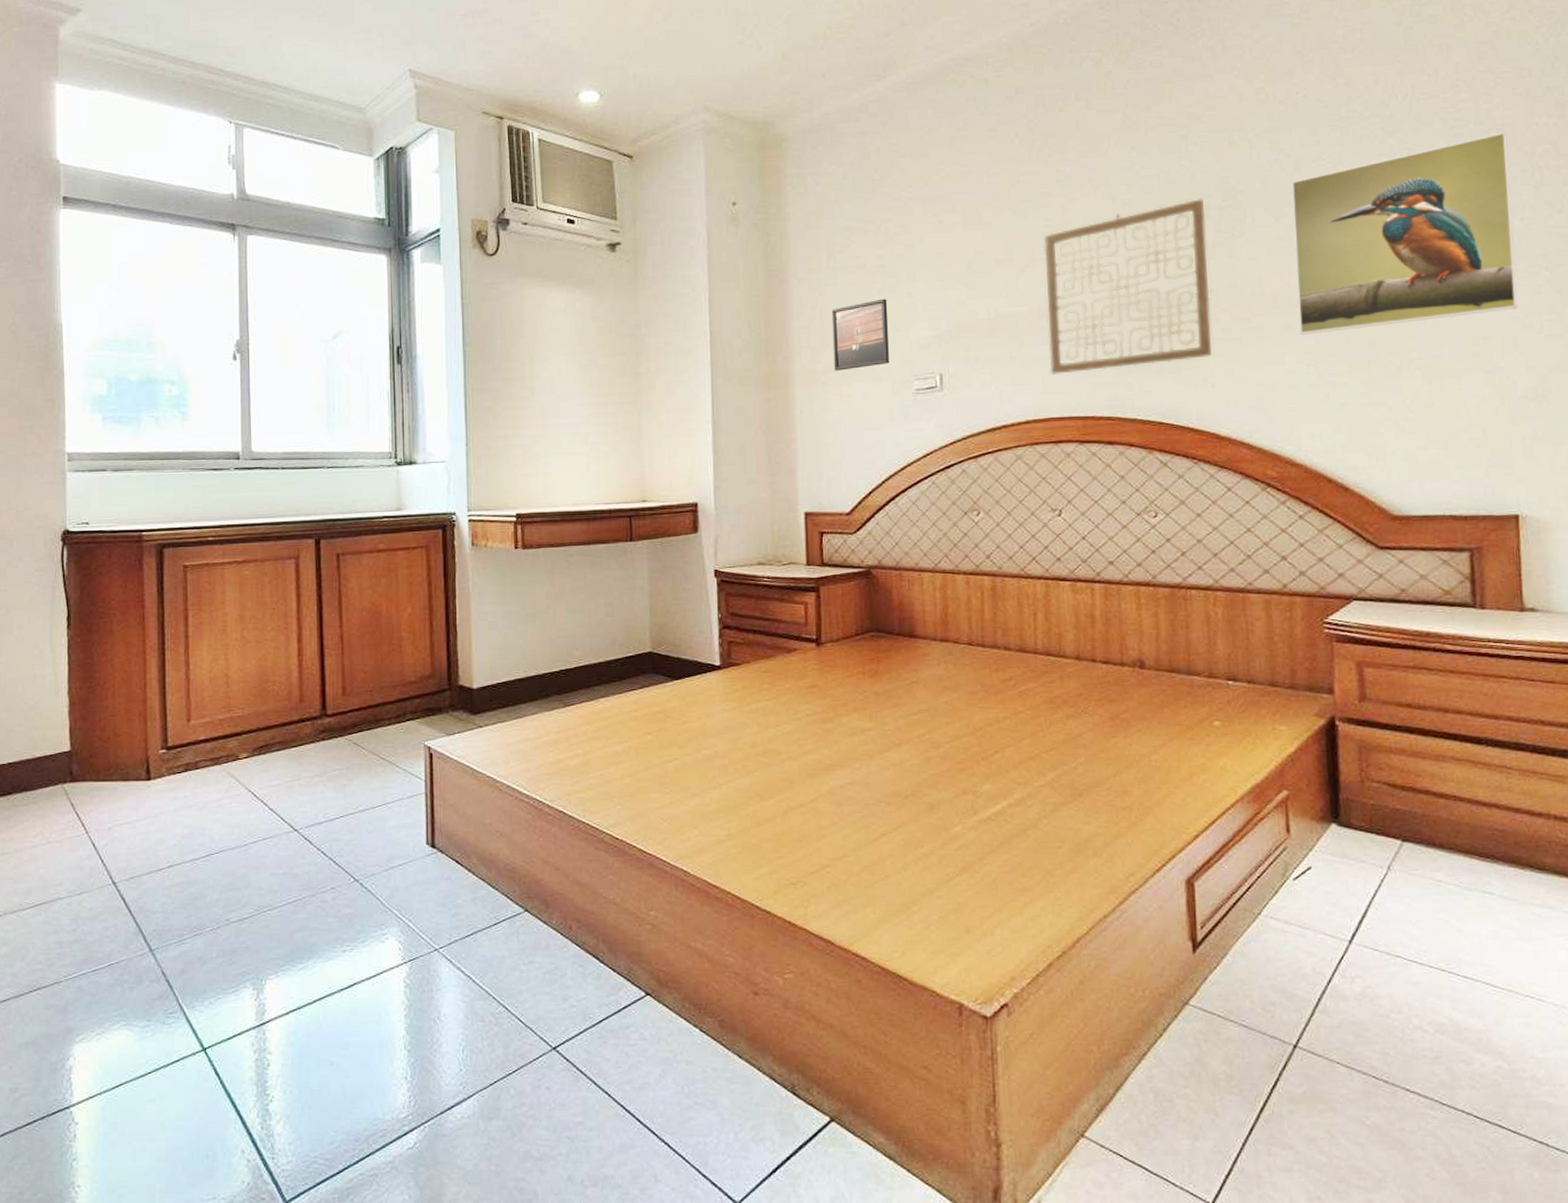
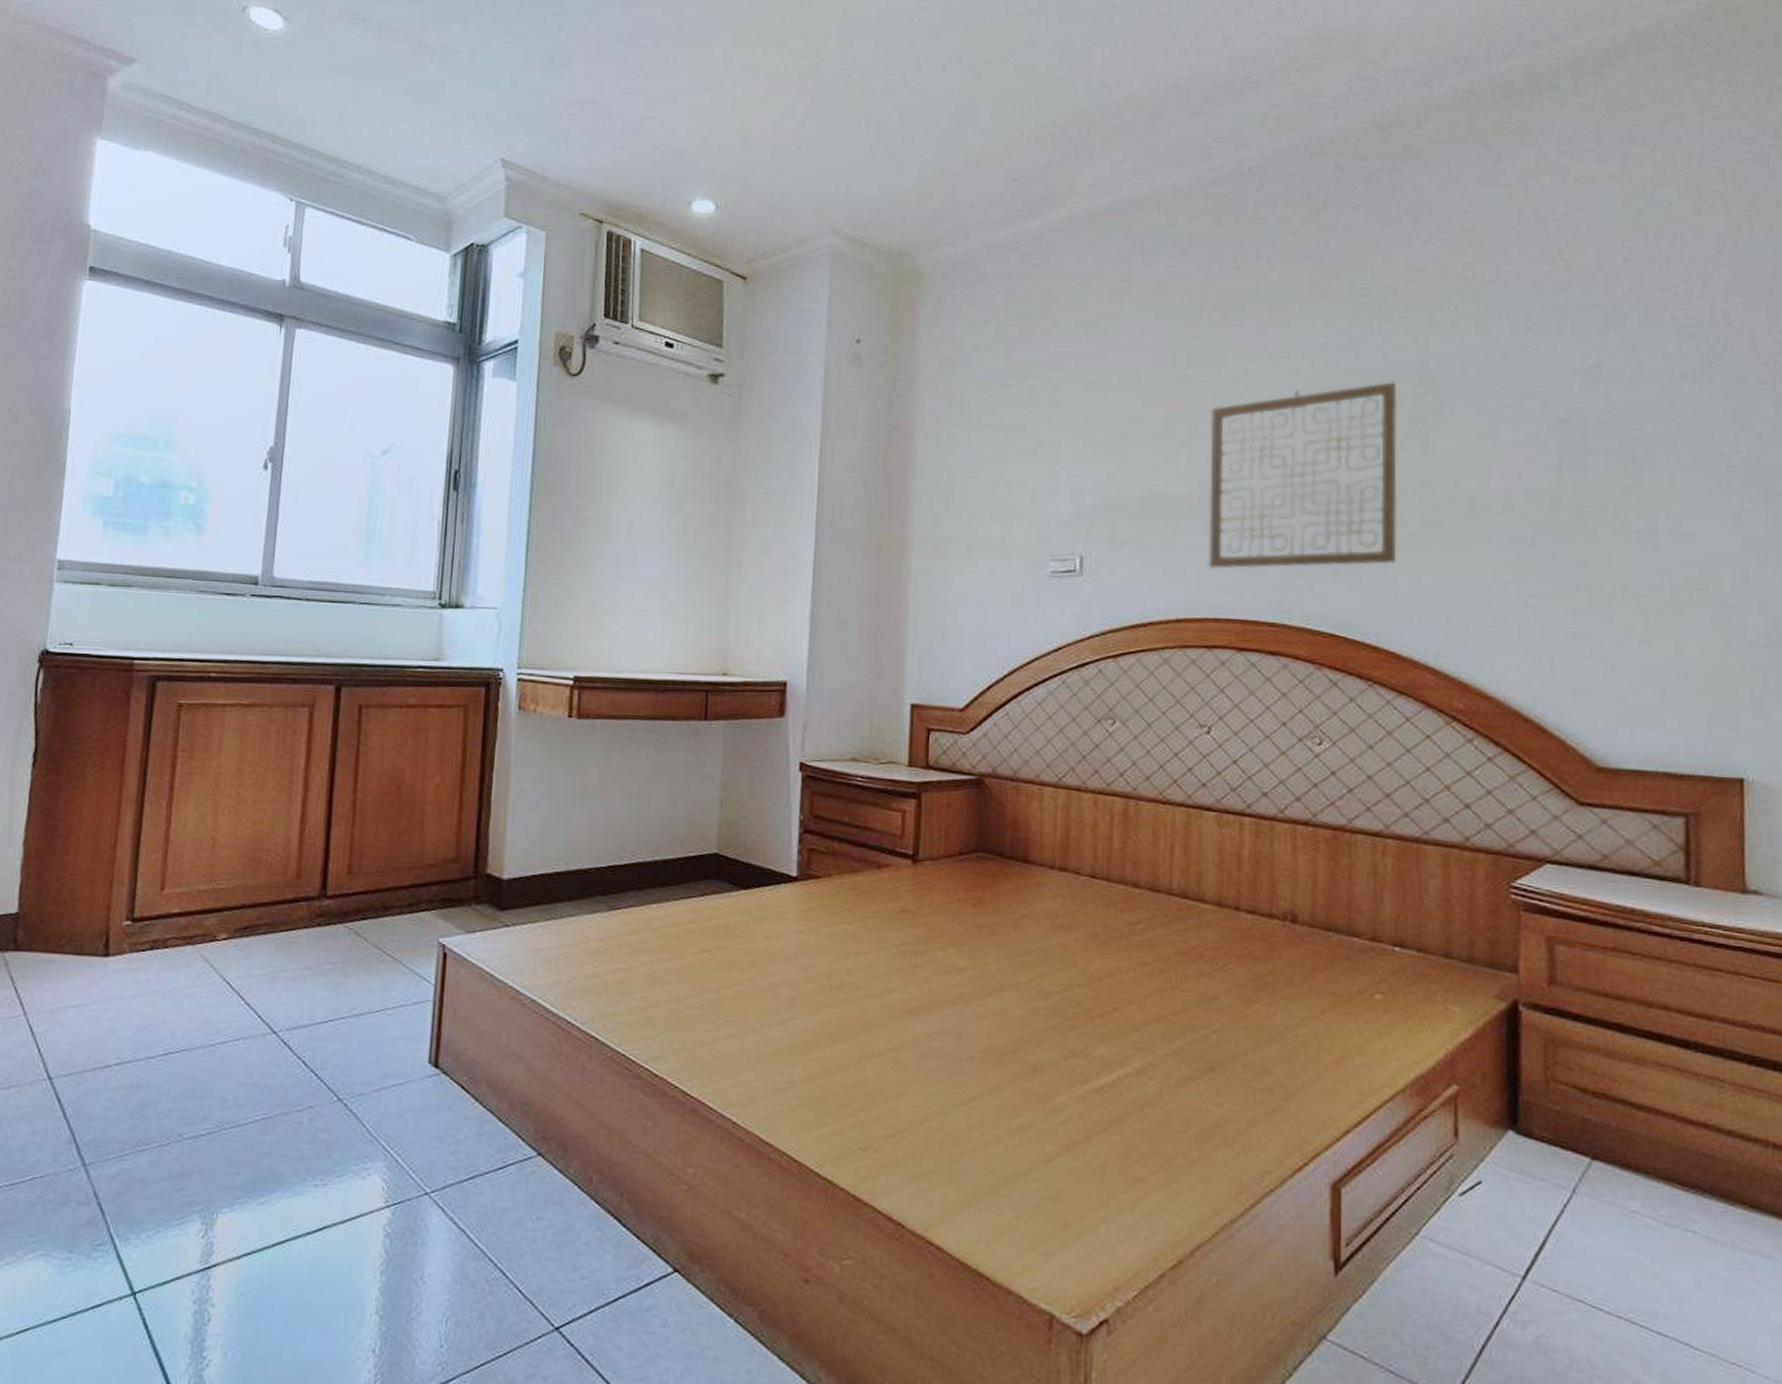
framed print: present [831,298,889,371] -> none [958,464,1026,543]
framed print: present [1291,131,1518,335] -> none [1497,336,1752,548]

